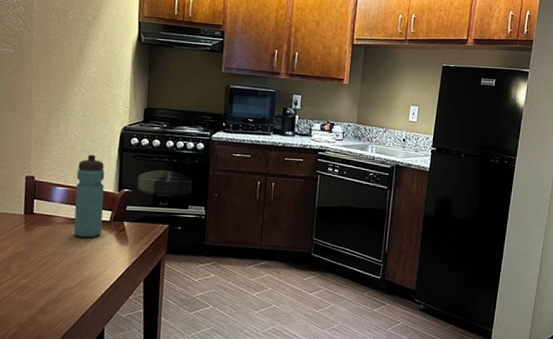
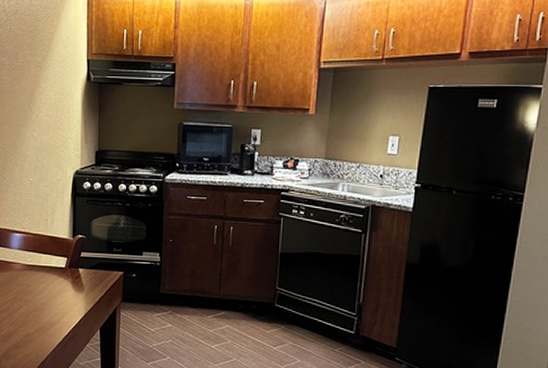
water bottle: present [74,154,105,238] -> none [31,200,59,285]

